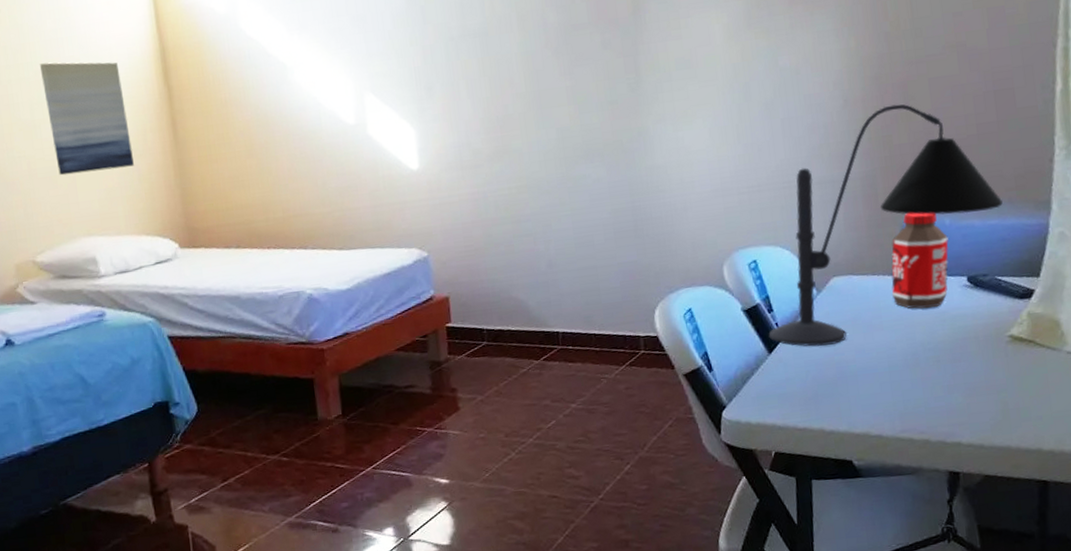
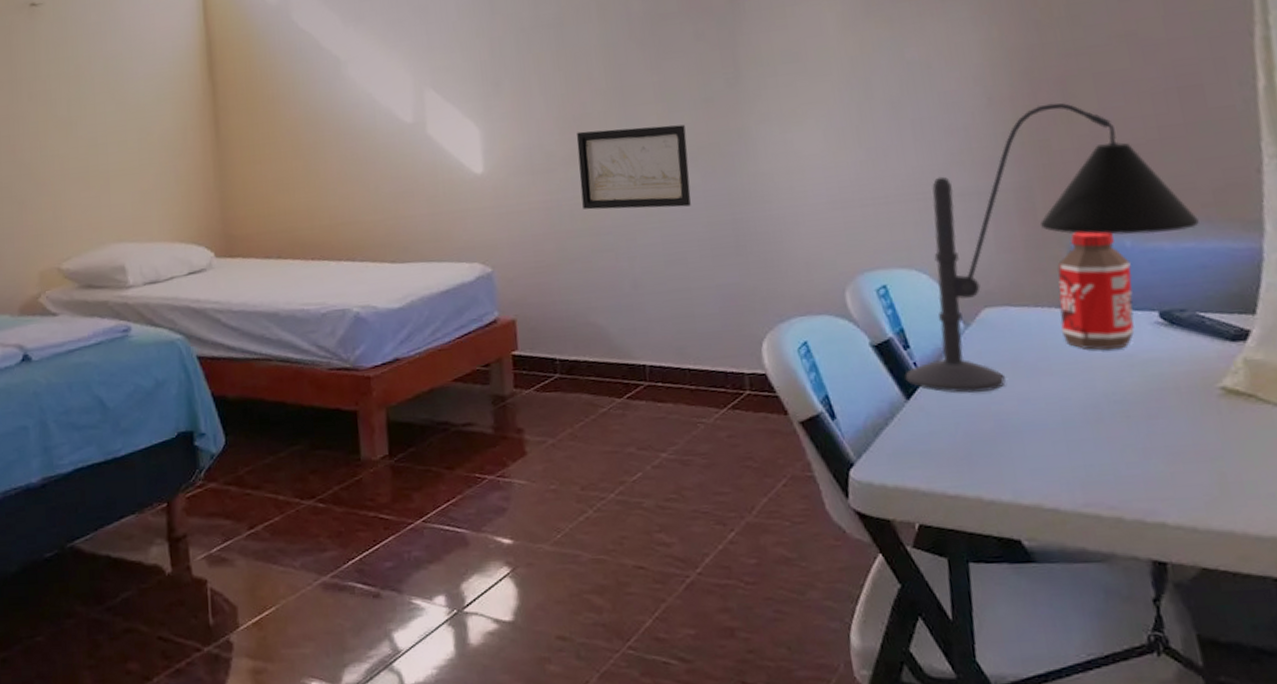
wall art: present [39,62,134,176] -> none [80,56,172,176]
wall art: none [499,124,598,200] -> present [576,124,691,210]

